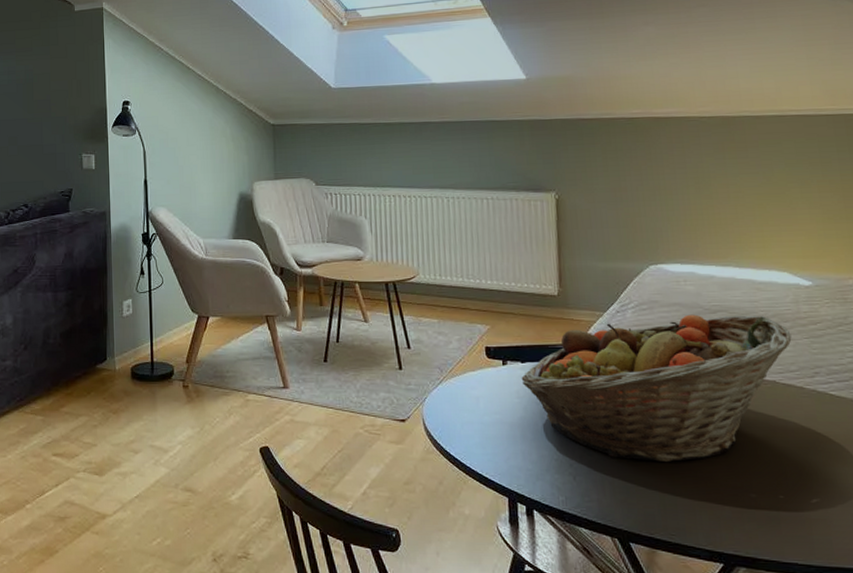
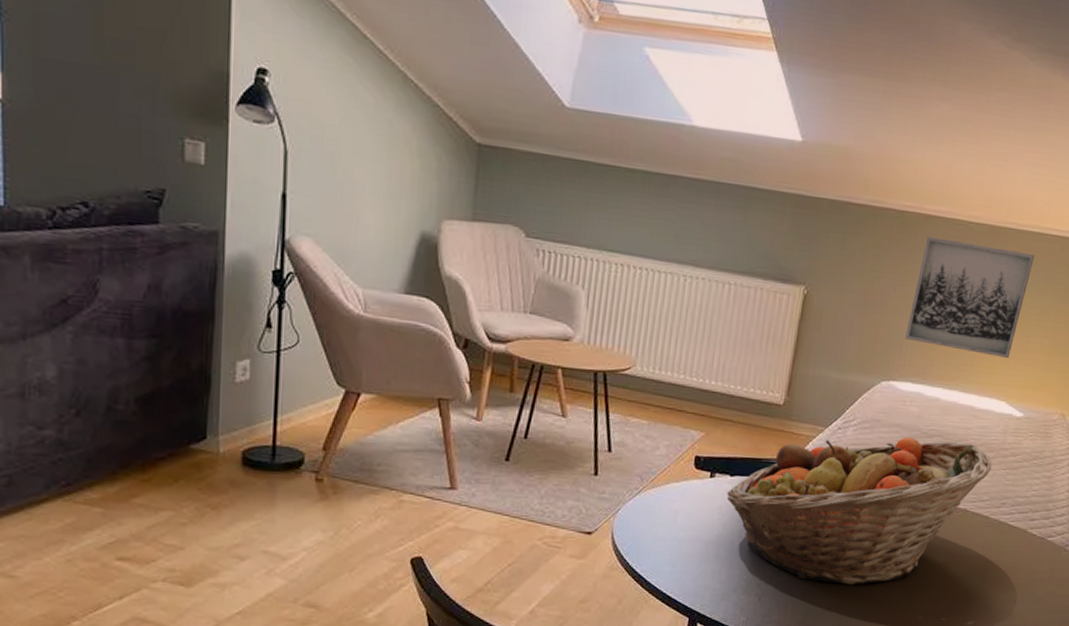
wall art: none [661,134,779,232] -> present [905,237,1035,359]

